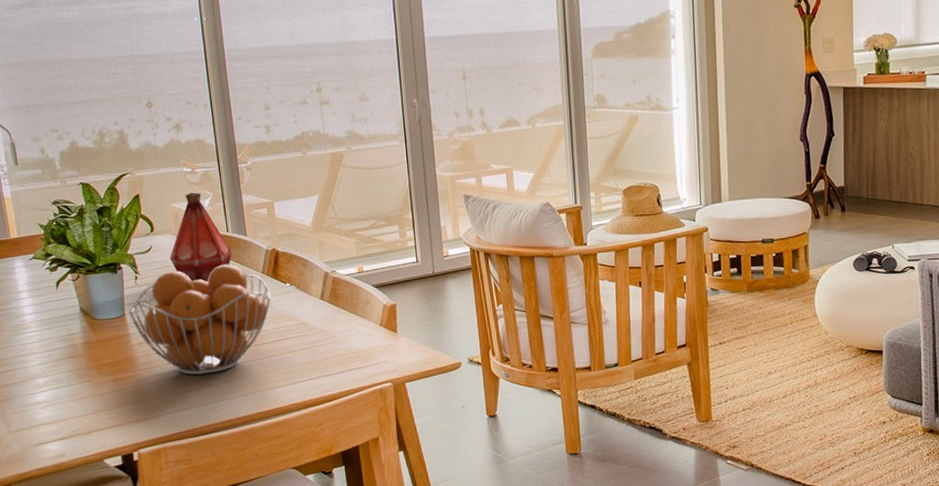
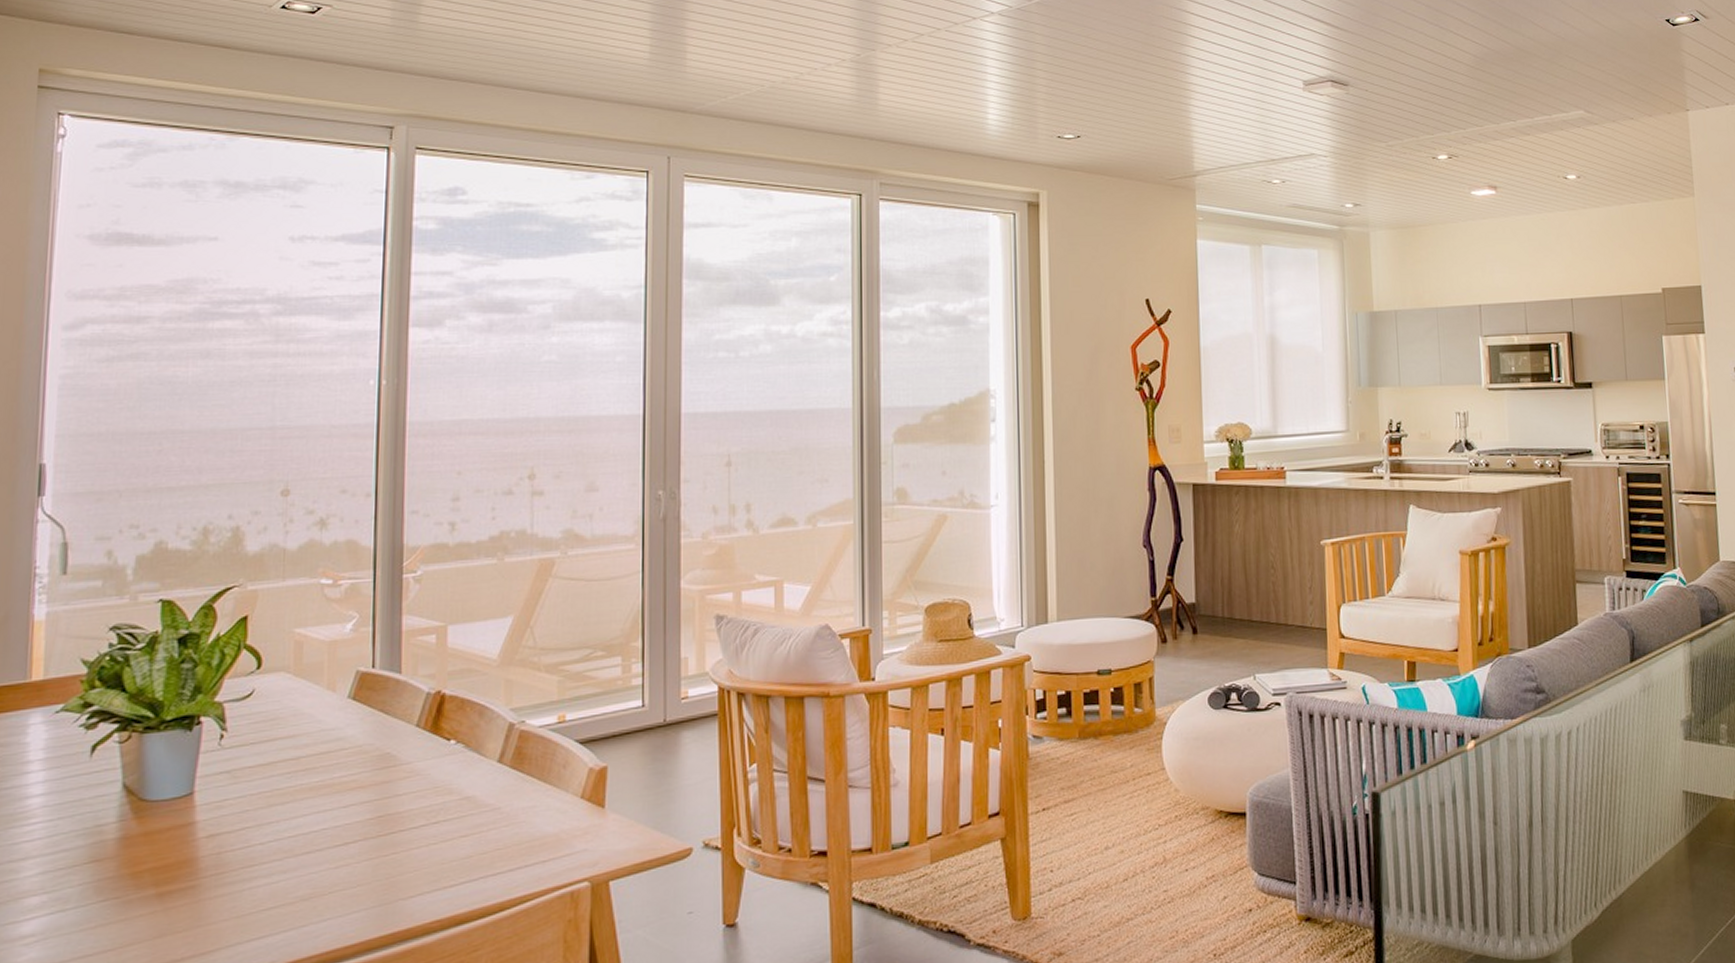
fruit basket: present [129,264,272,375] -> none [201,714,426,882]
bottle: present [170,192,233,282] -> none [280,612,376,741]

